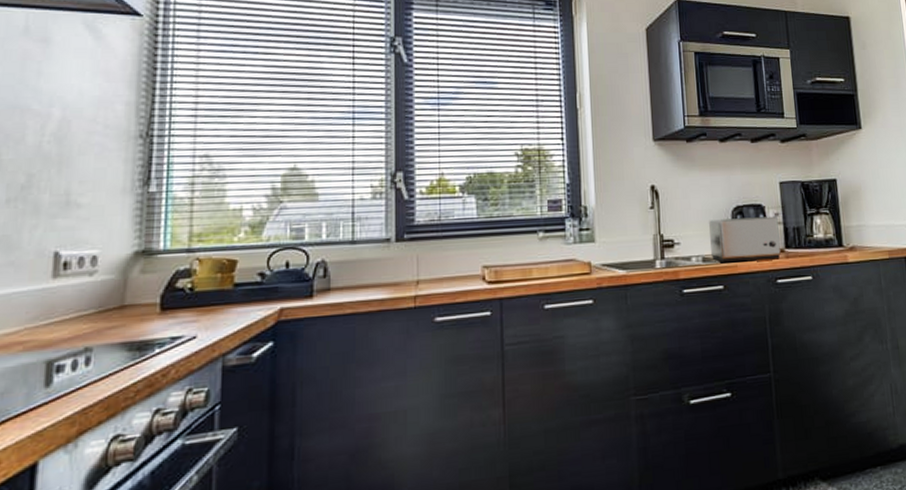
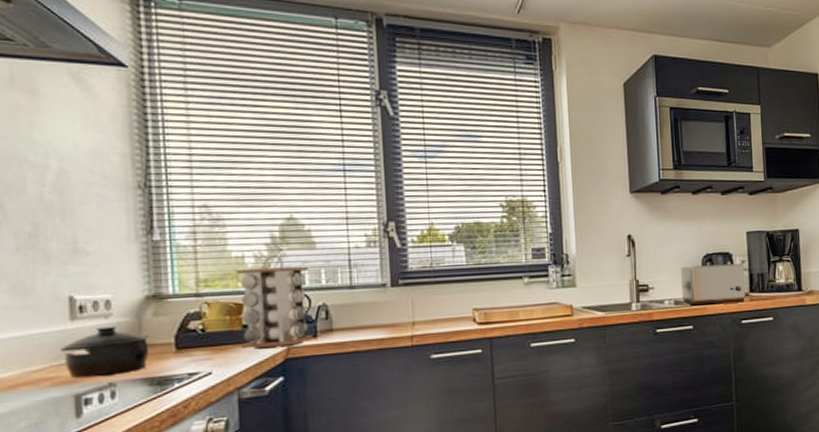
saucepan: none [37,284,133,343] -> present [59,326,149,379]
spice rack: none [229,207,309,311] -> present [236,255,314,349]

